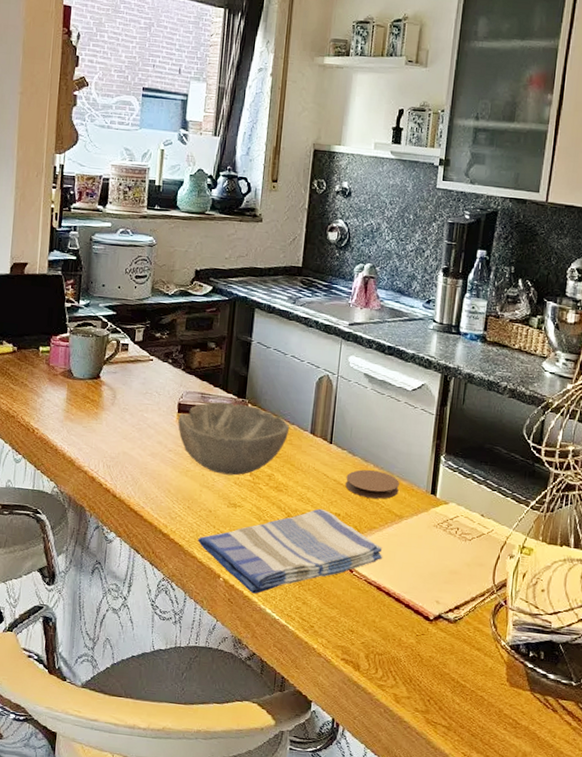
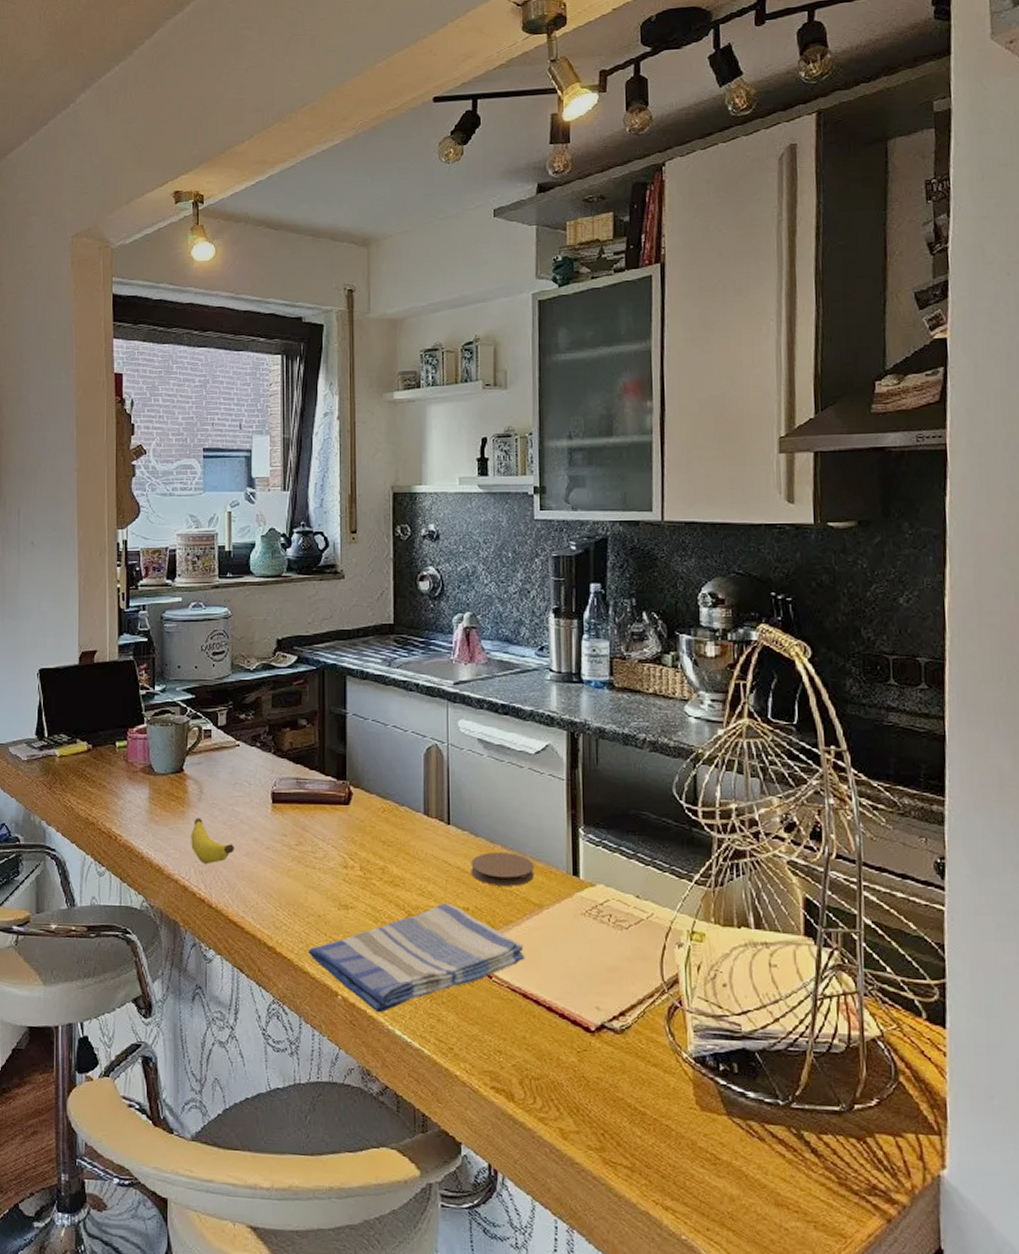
banana: none [101,419,140,460] -> present [191,817,234,865]
bowl: present [178,401,290,476] -> none [273,786,400,872]

